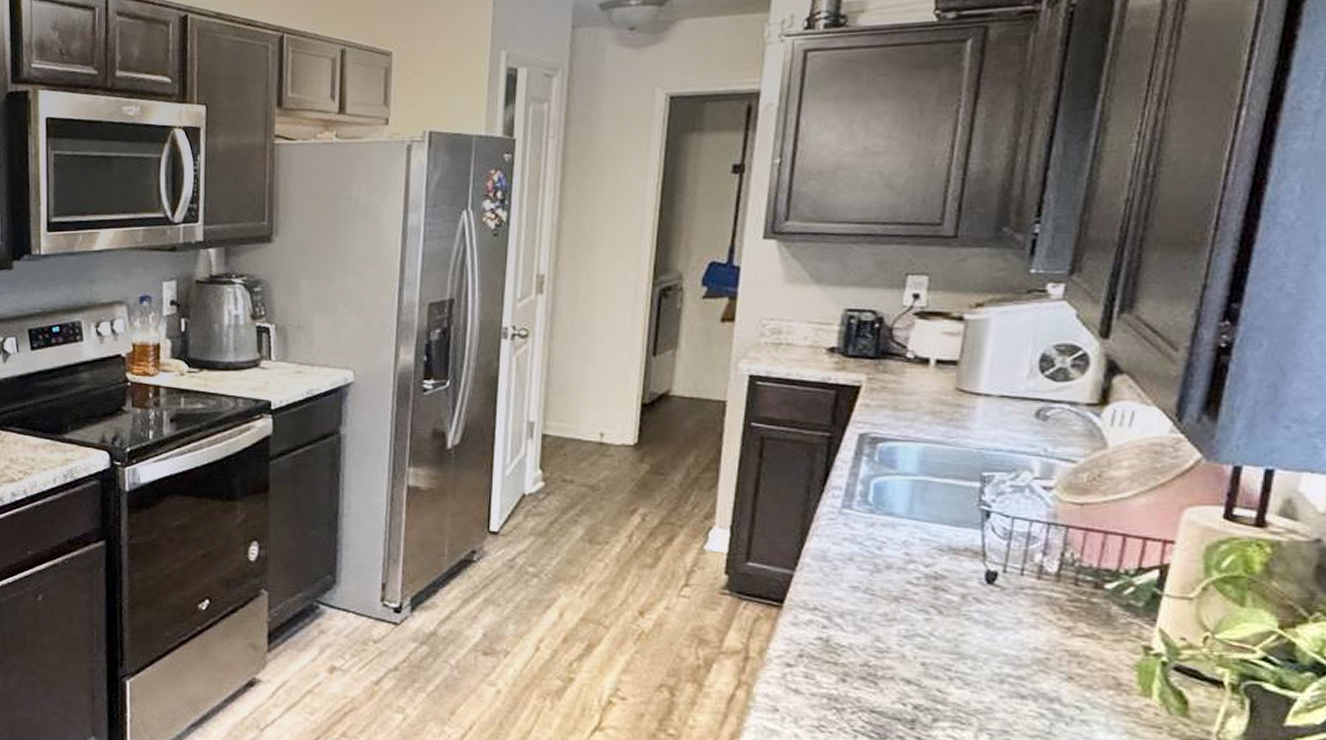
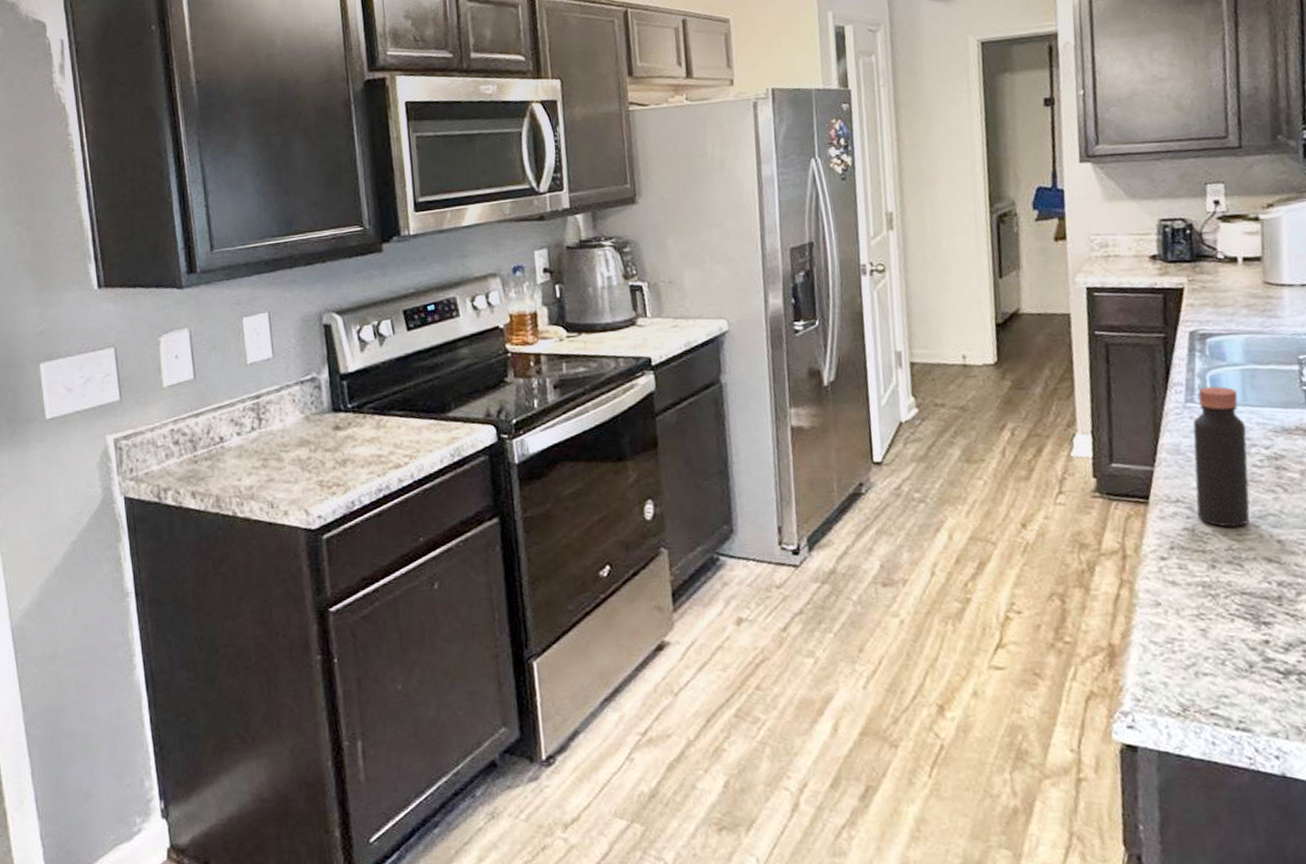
bottle: none [836,494,907,643] -> present [1192,386,1250,527]

